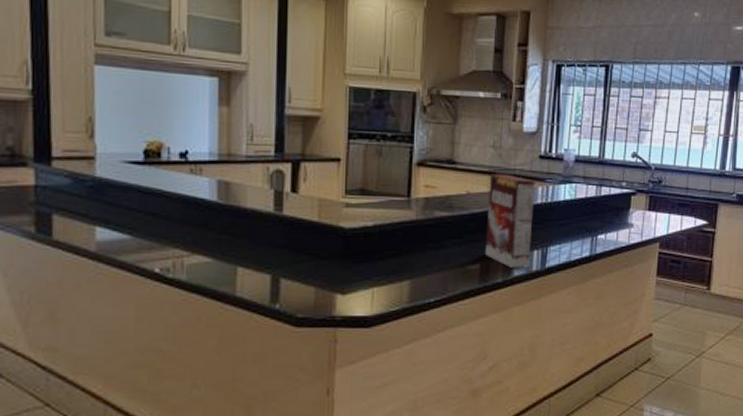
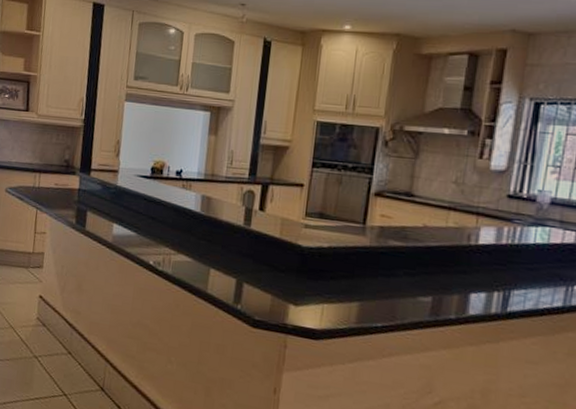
cereal box: present [486,174,535,268] -> none [439,209,501,309]

